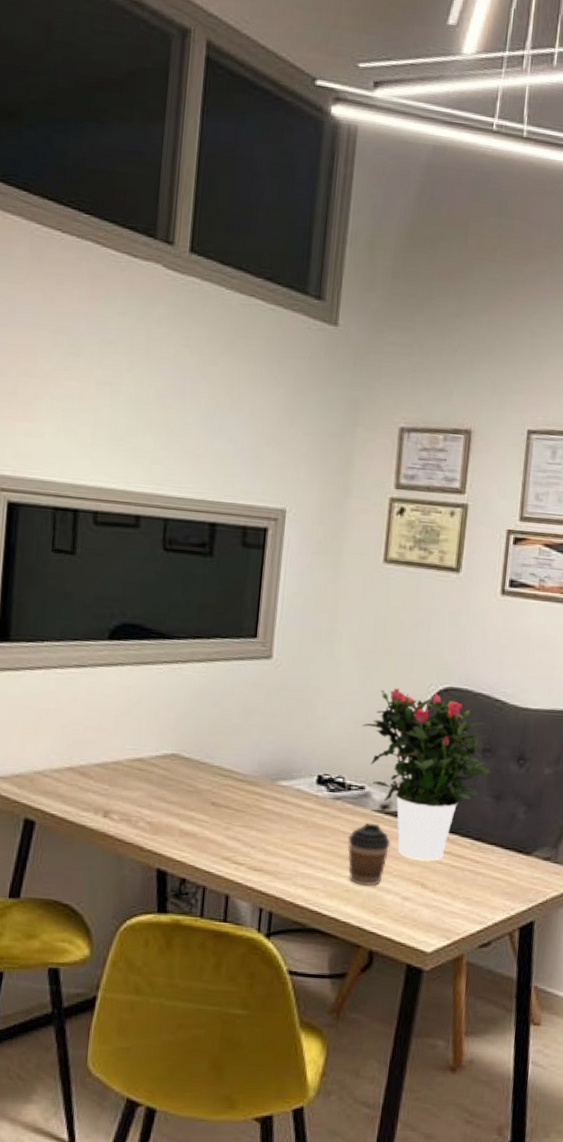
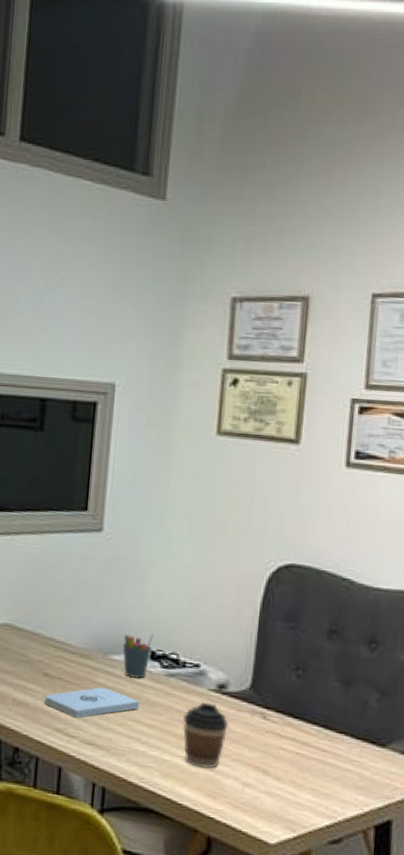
notepad: none [211,813,307,845] -> present [43,687,140,718]
pen holder: none [290,758,322,804] -> present [122,633,155,679]
potted flower: present [362,688,492,860] -> none [196,563,340,746]

